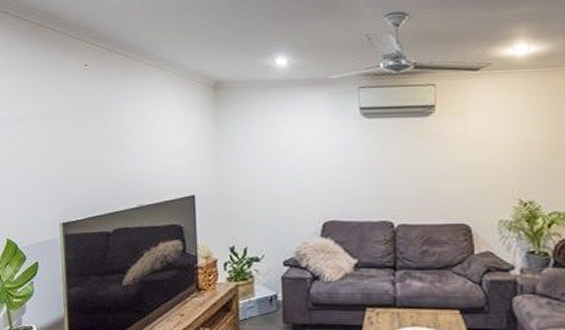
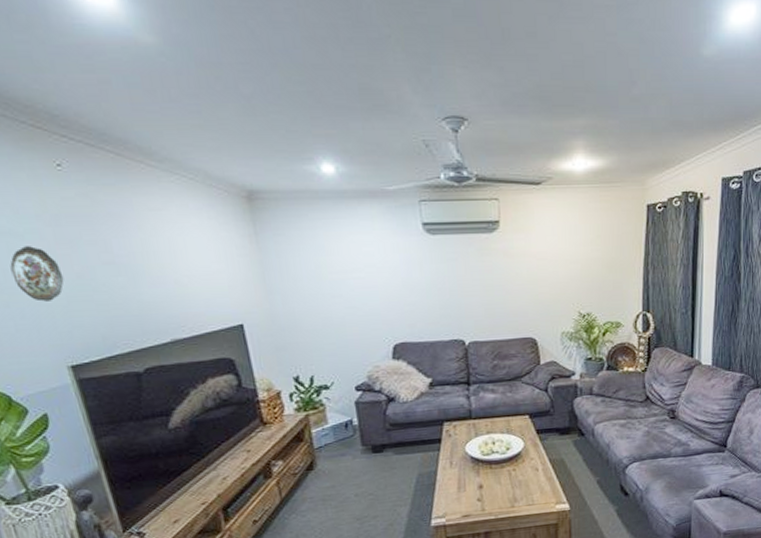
decorative plate: none [39,126,72,169] -> present [10,246,64,302]

